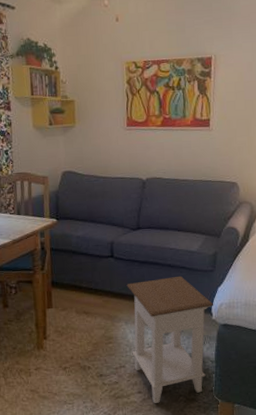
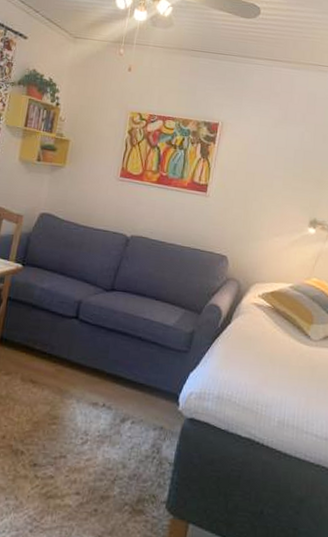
nightstand: present [126,275,214,404] -> none [78,352,183,512]

